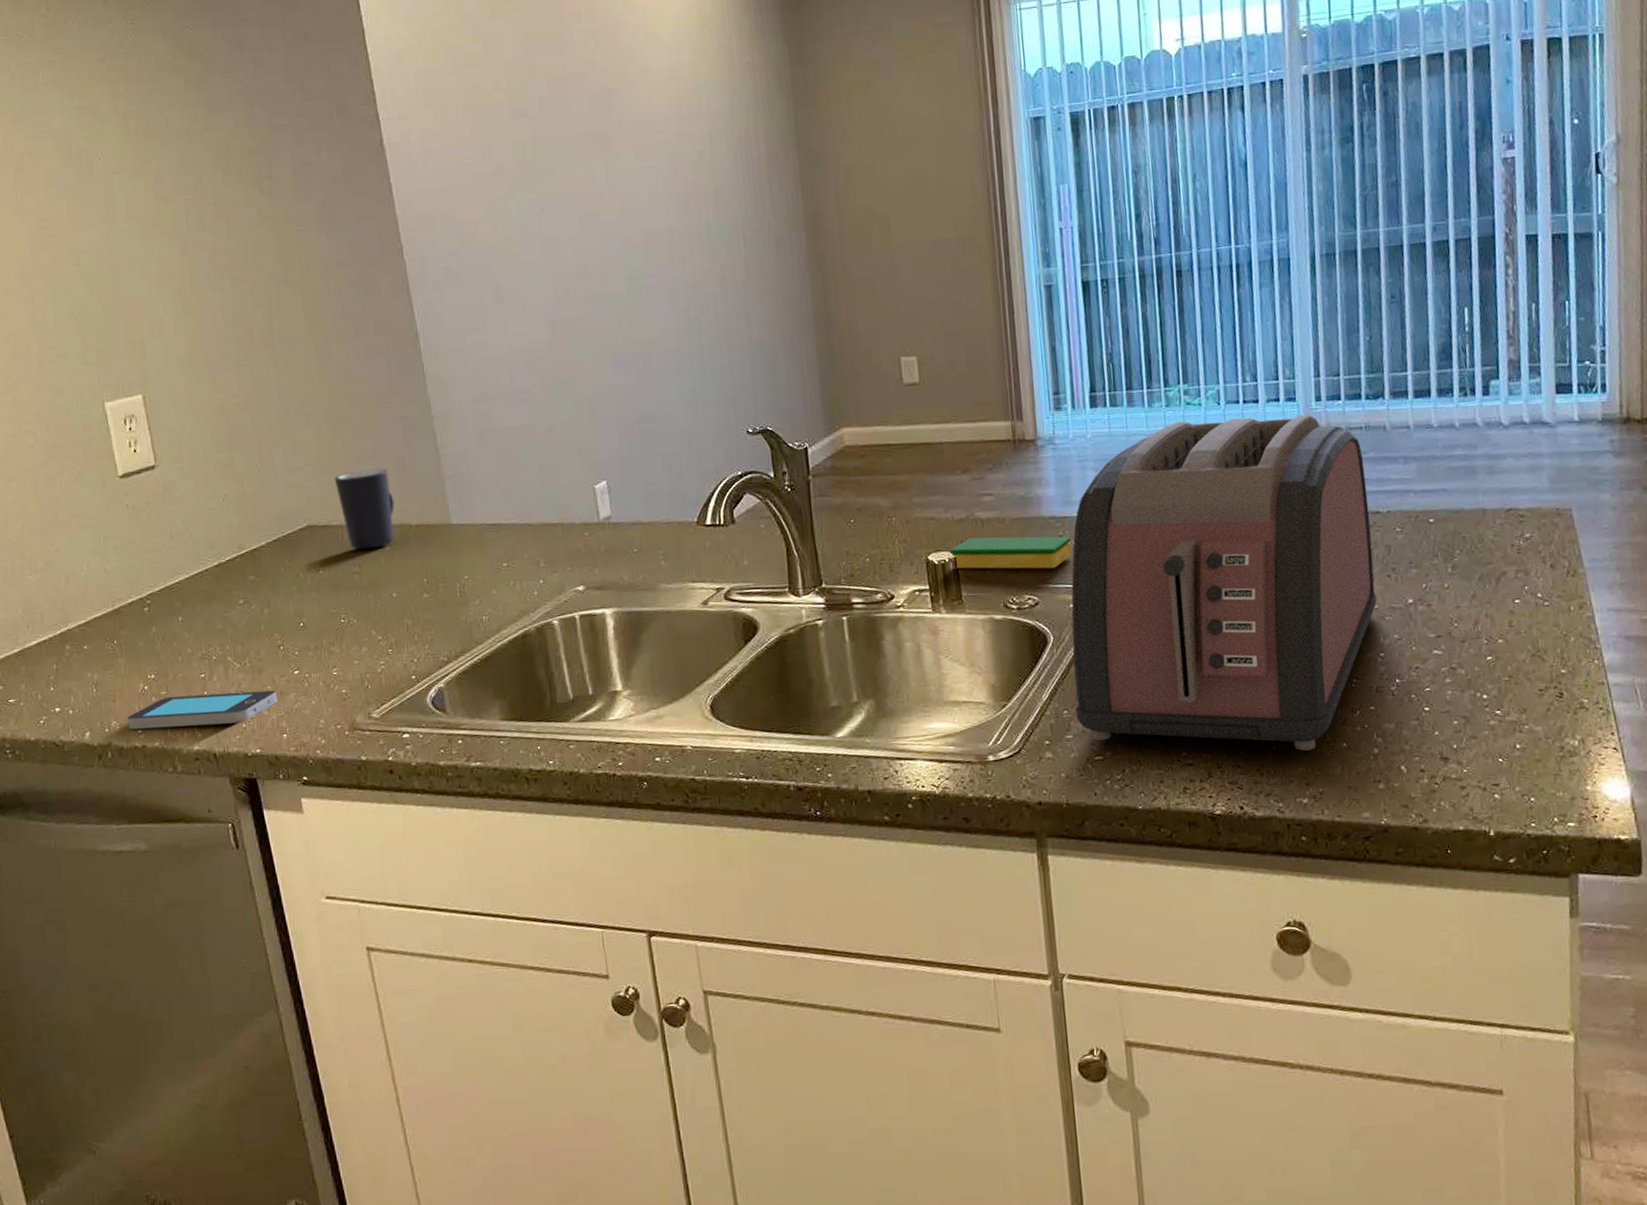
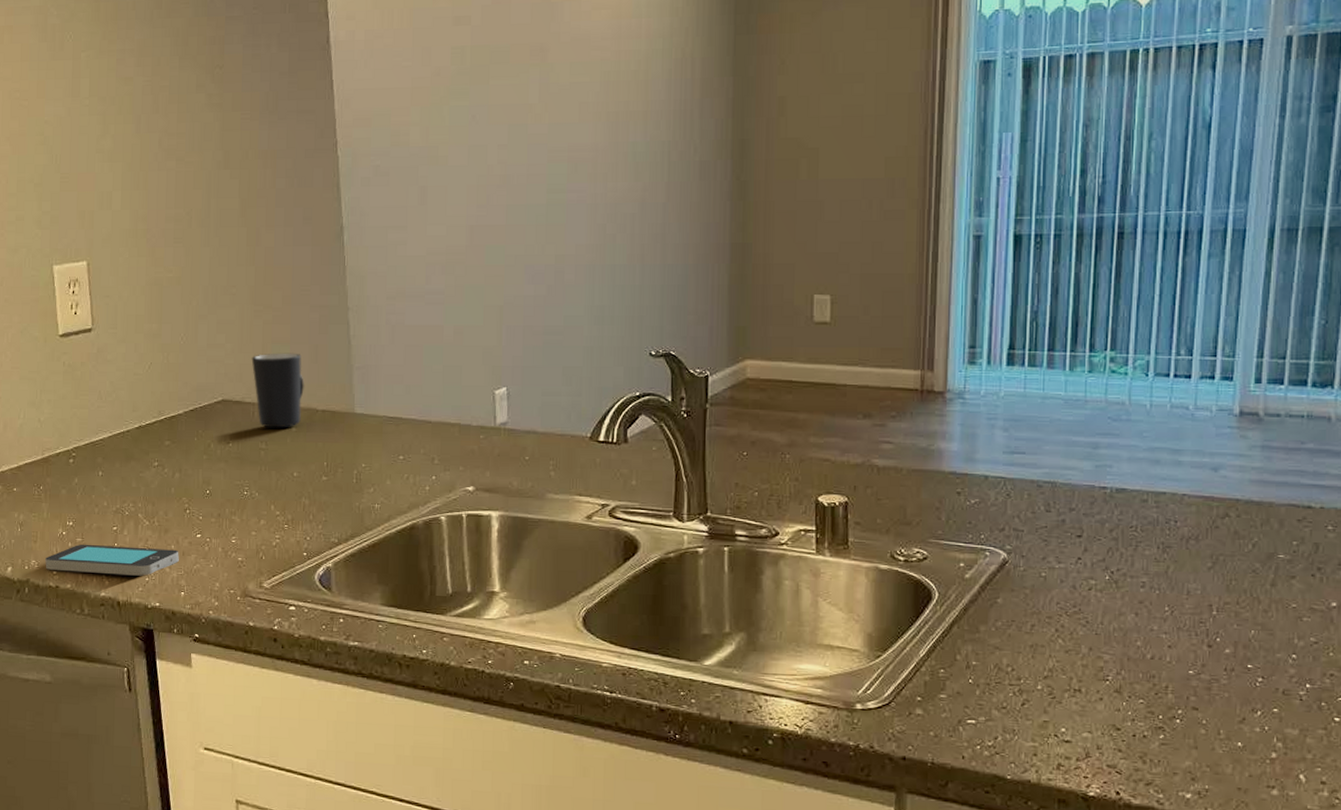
dish sponge: present [950,536,1072,569] -> none [842,483,970,524]
toaster: present [1071,414,1377,751] -> none [952,389,1301,745]

